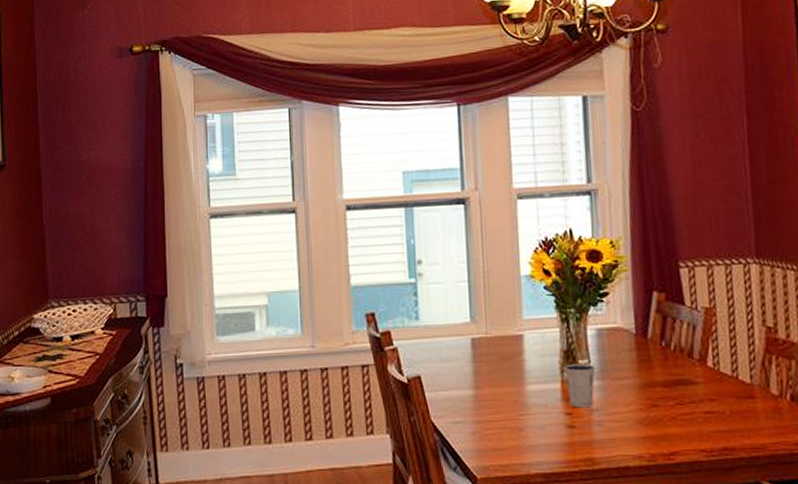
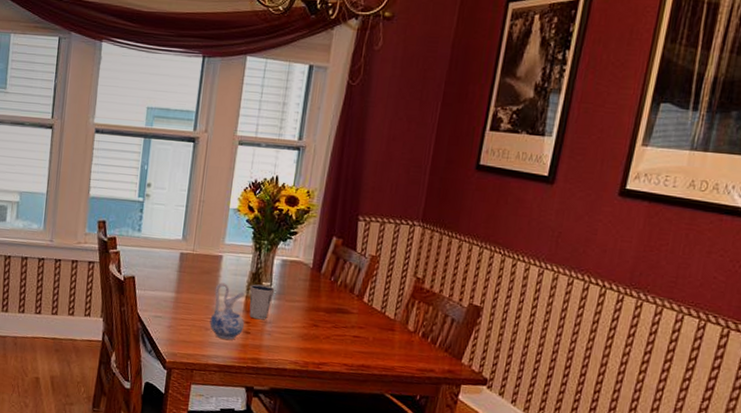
ceramic pitcher: none [521,368,566,439] -> present [209,282,245,340]

